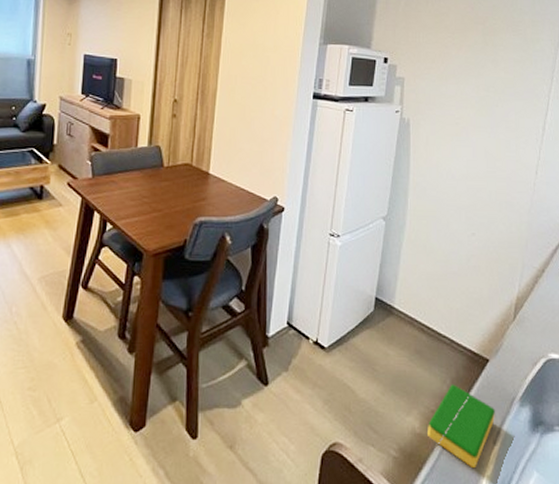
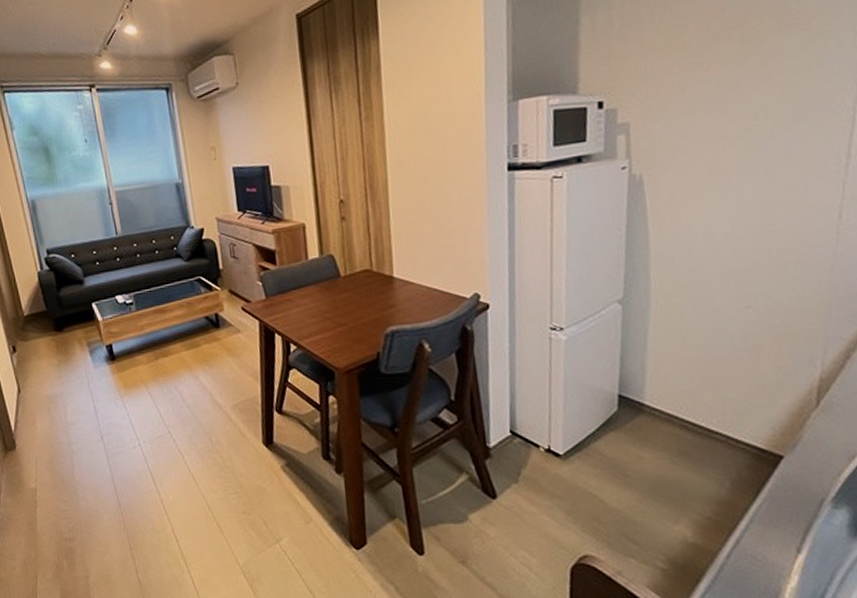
dish sponge: present [428,384,496,469] -> none [703,486,798,580]

